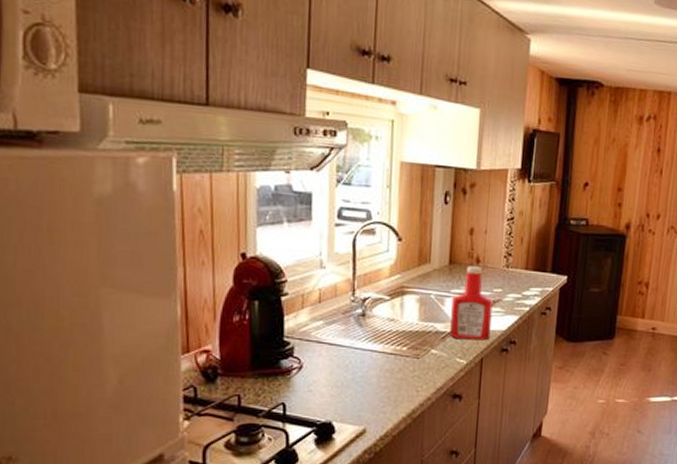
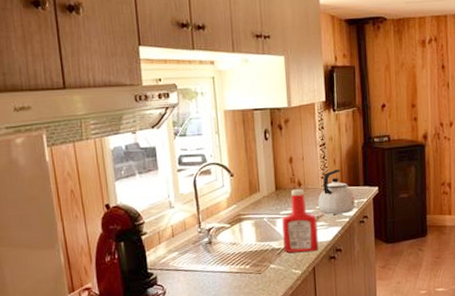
kettle: none [496,250,540,302] -> present [318,169,355,215]

